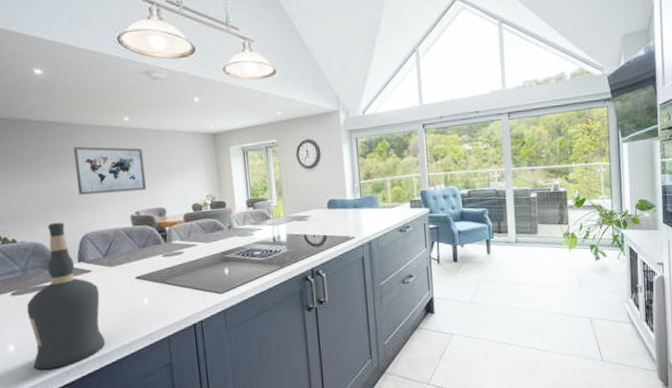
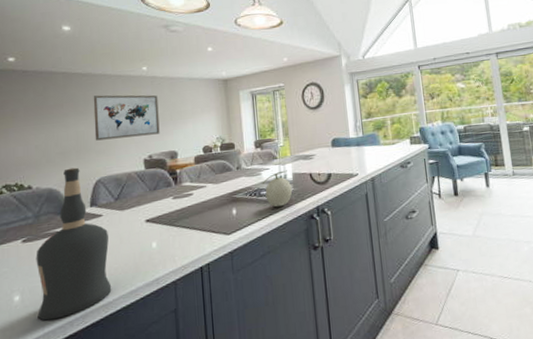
fruit: none [255,231,287,268] -> present [262,170,293,208]

